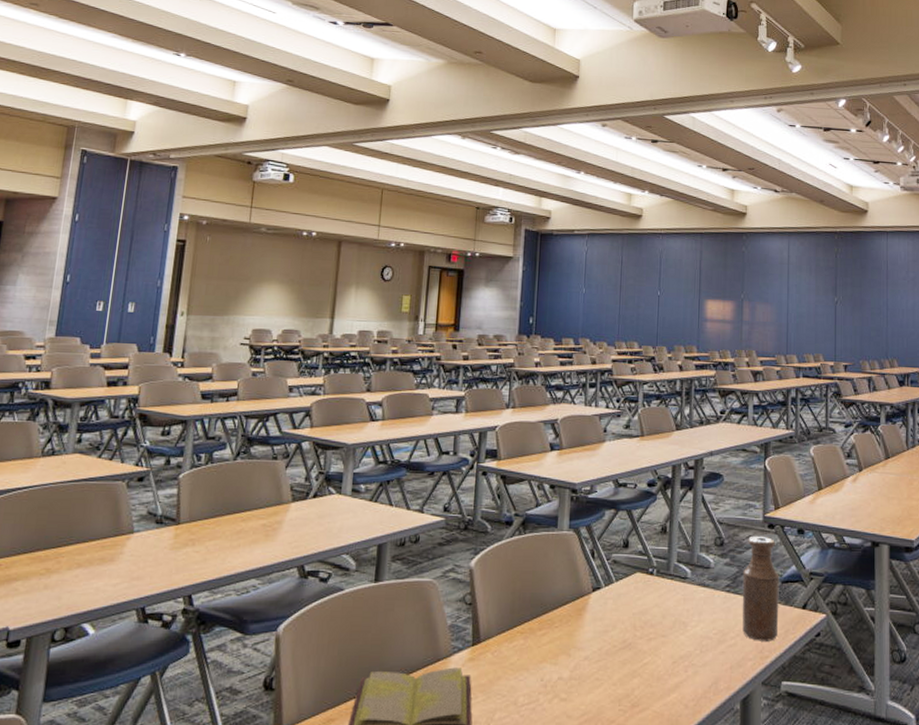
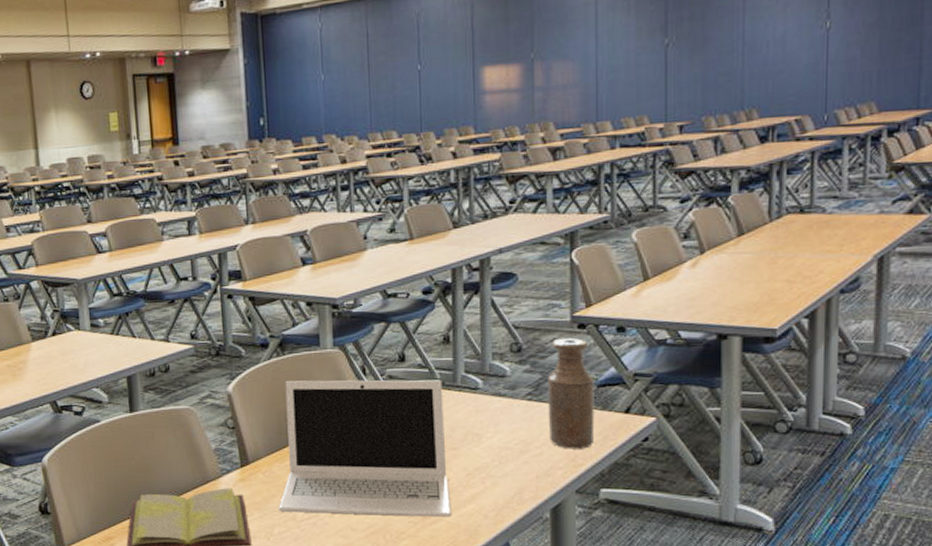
laptop: none [502,560,658,706] -> present [278,379,452,517]

